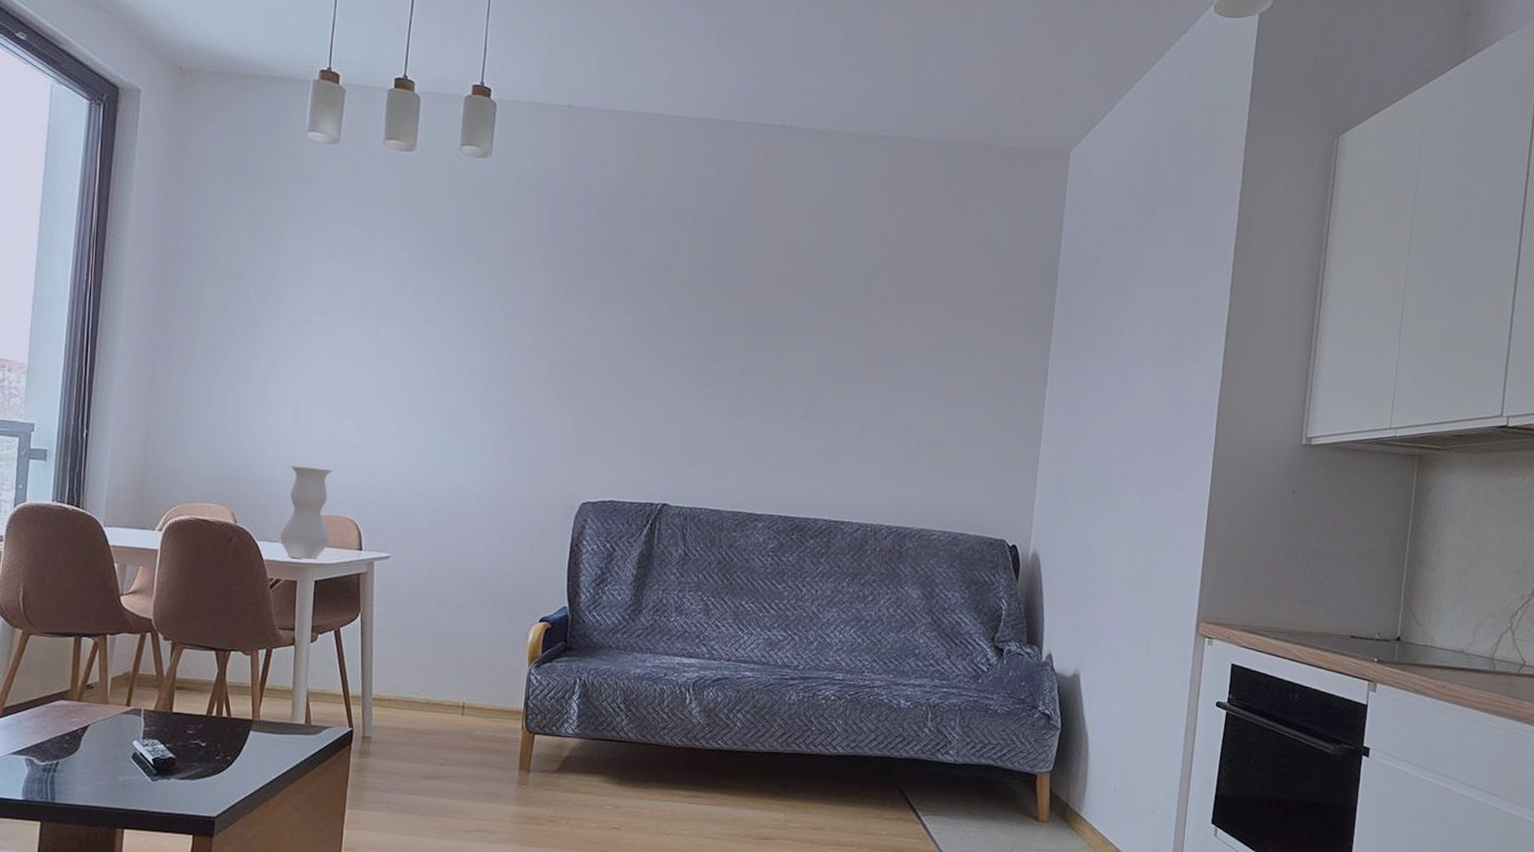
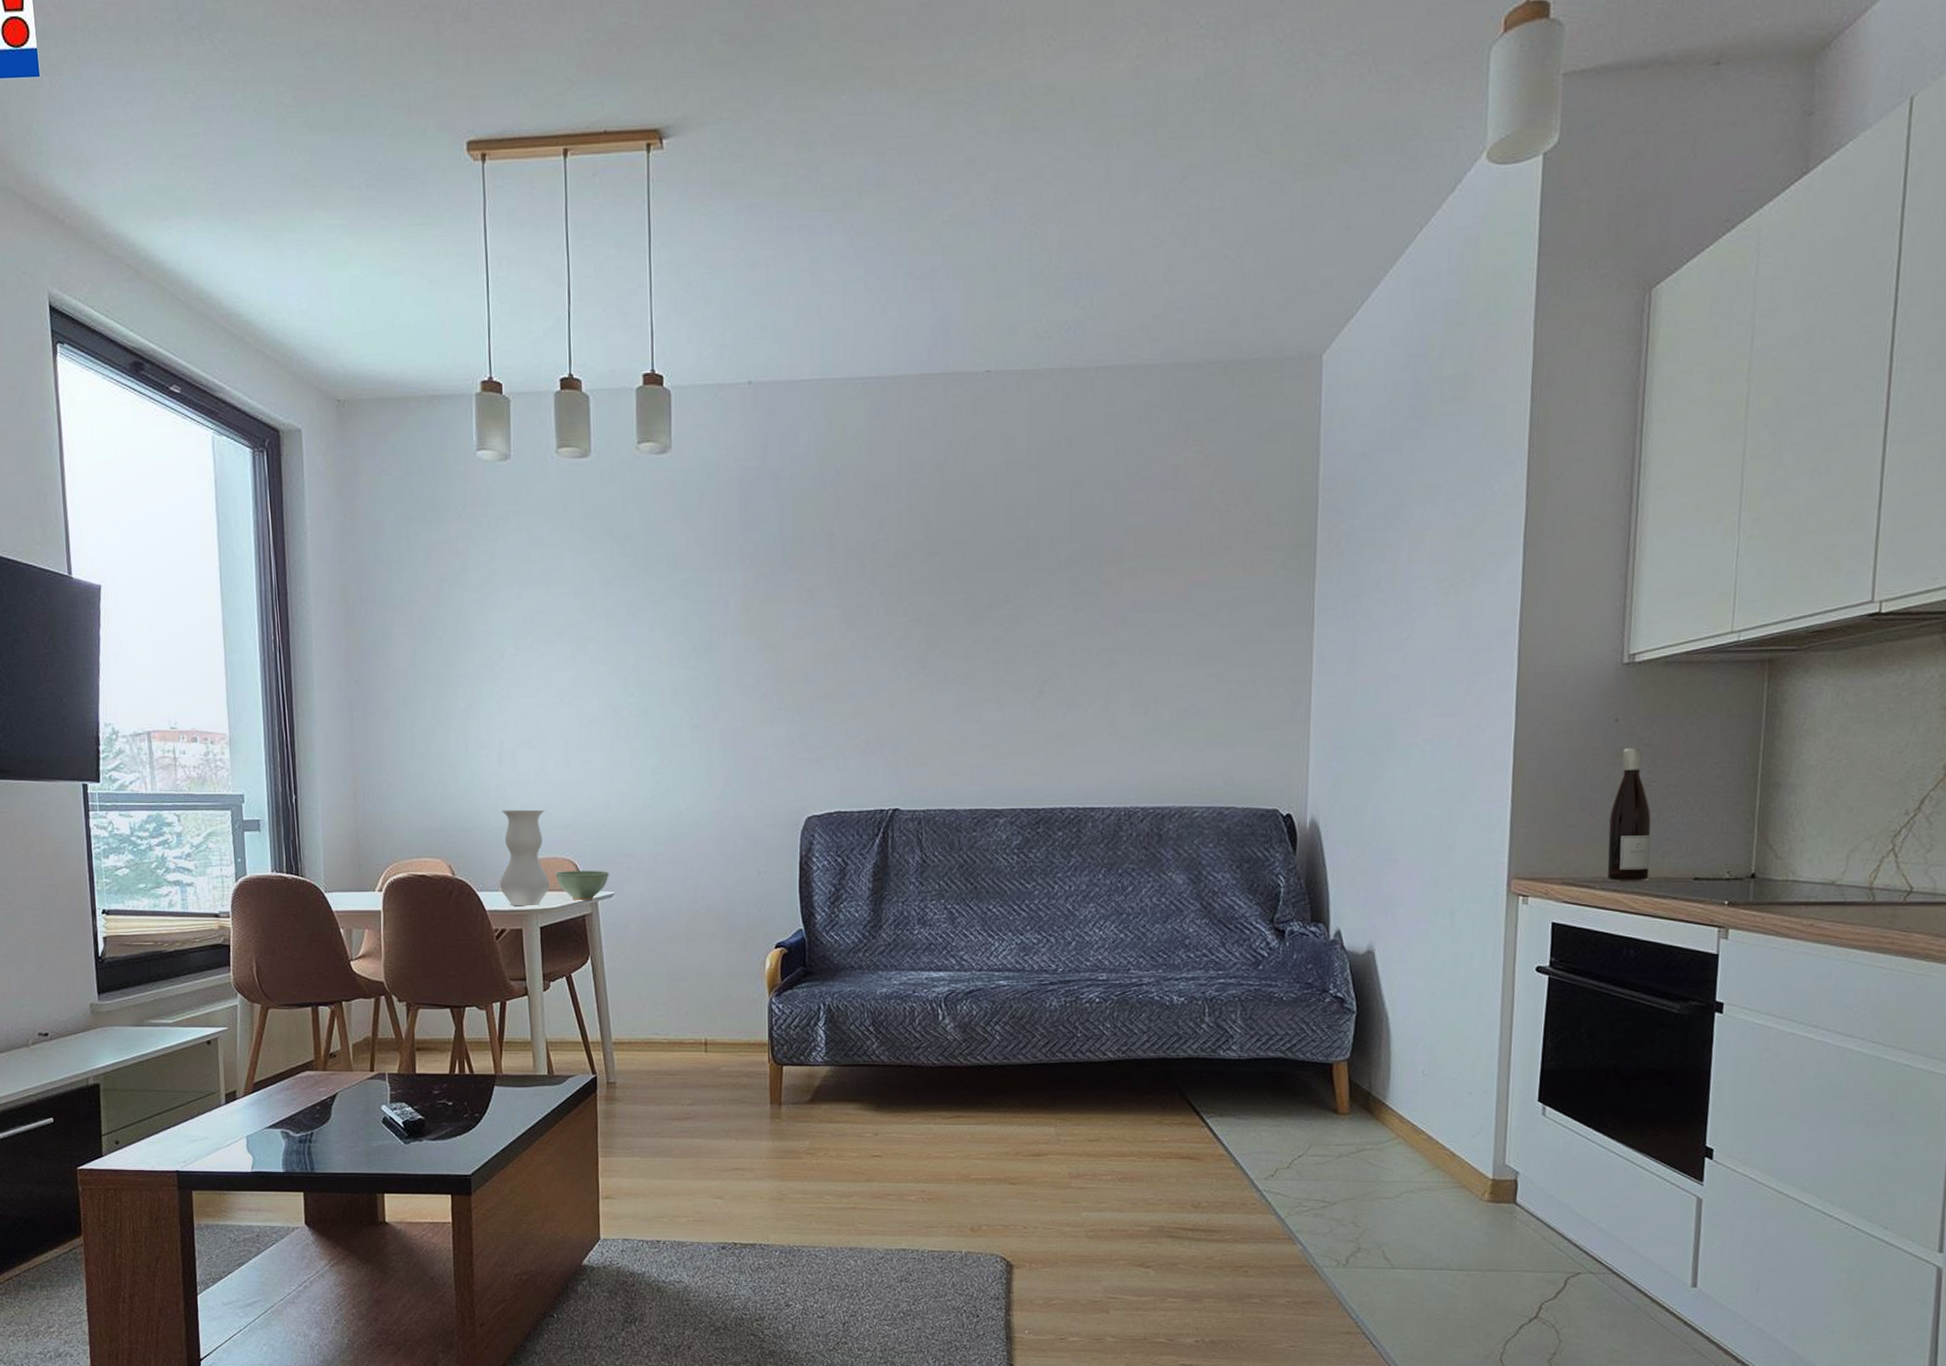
bowl: none [335,529,389,561] -> present [555,870,610,901]
bottle: none [1279,517,1318,634] -> present [1606,747,1651,881]

